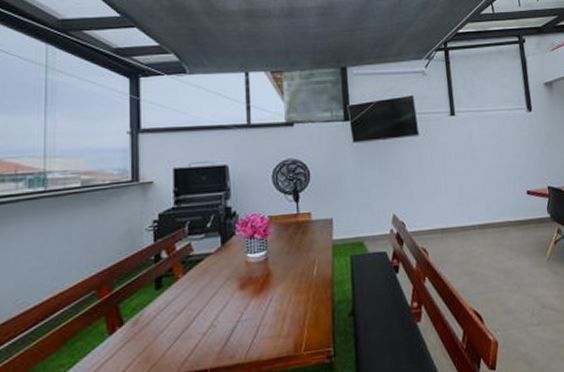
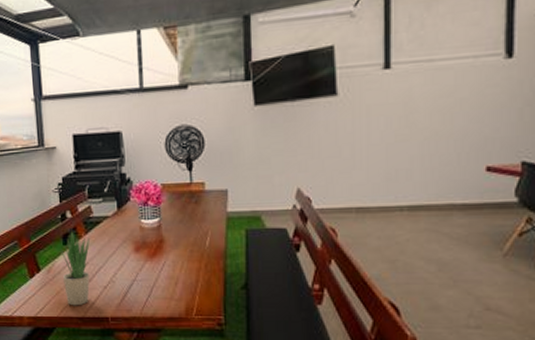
potted plant: none [151,272,188,363] -> present [60,230,90,306]

